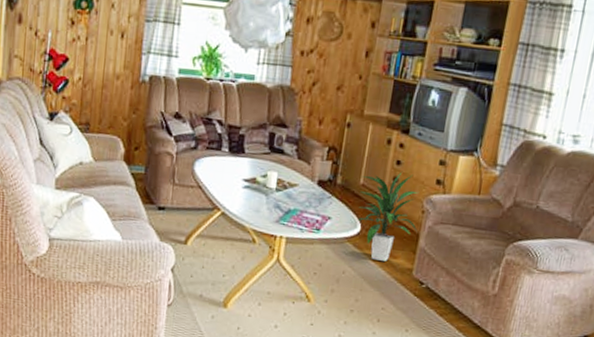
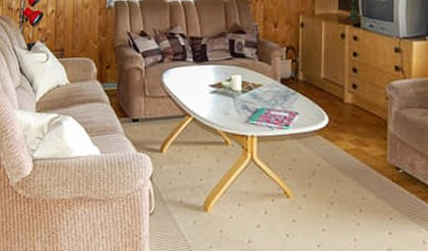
indoor plant: present [356,172,420,261] -> none [322,63,383,150]

